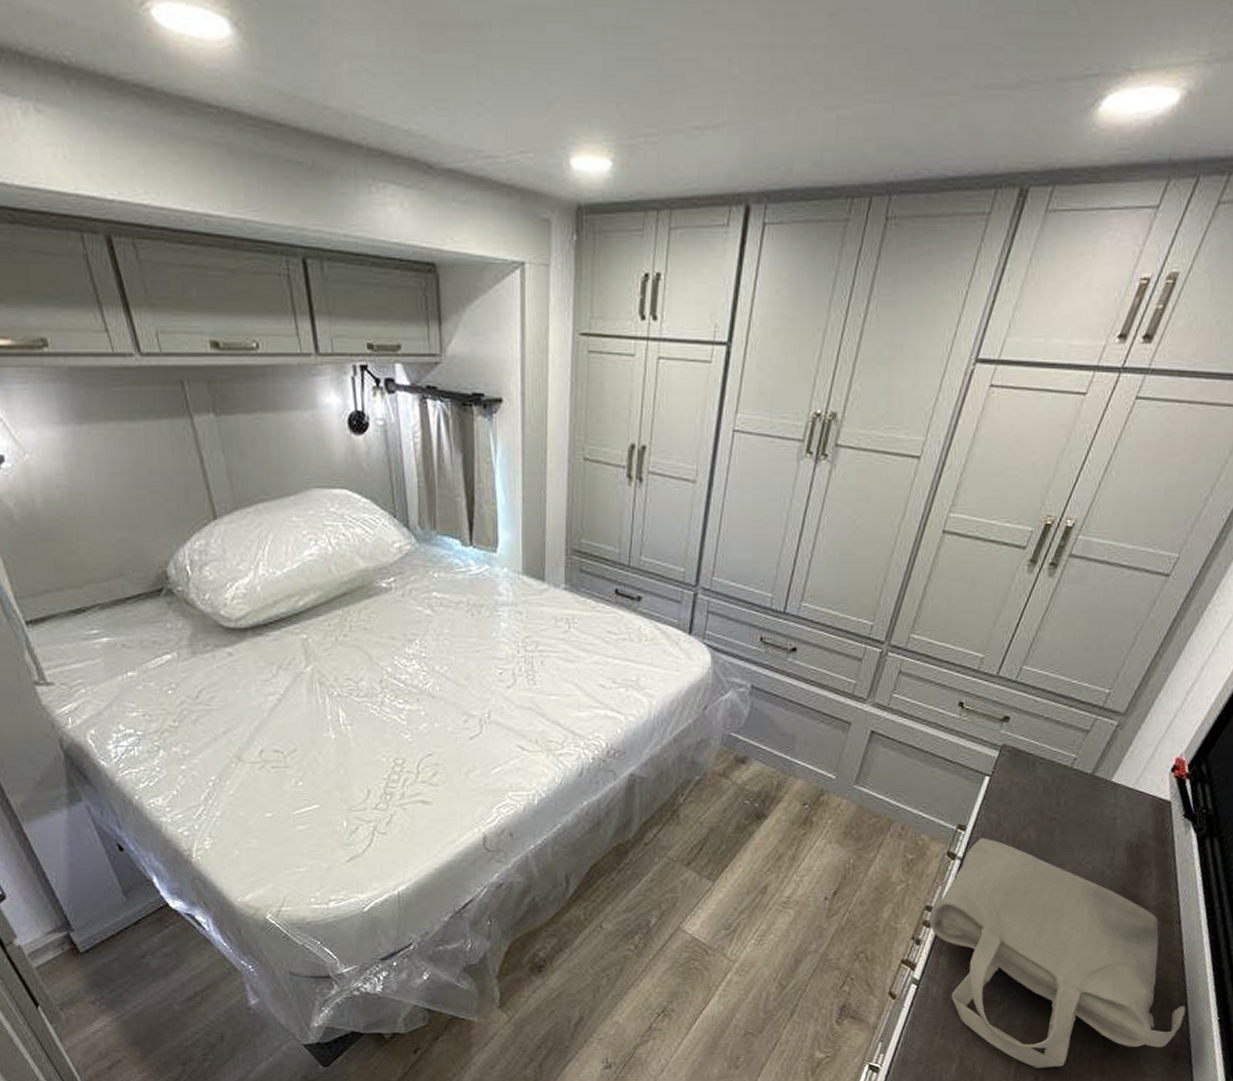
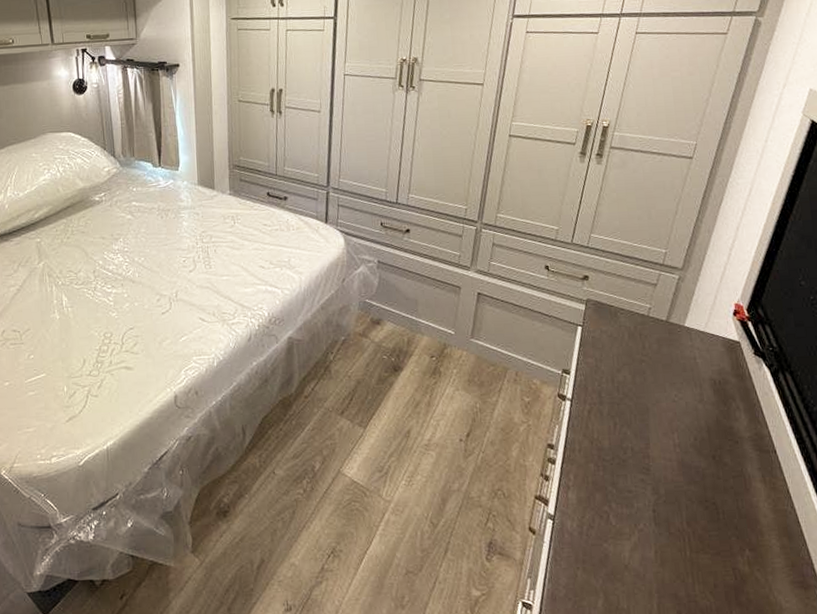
tote bag: present [929,837,1186,1068] -> none [552,380,803,602]

